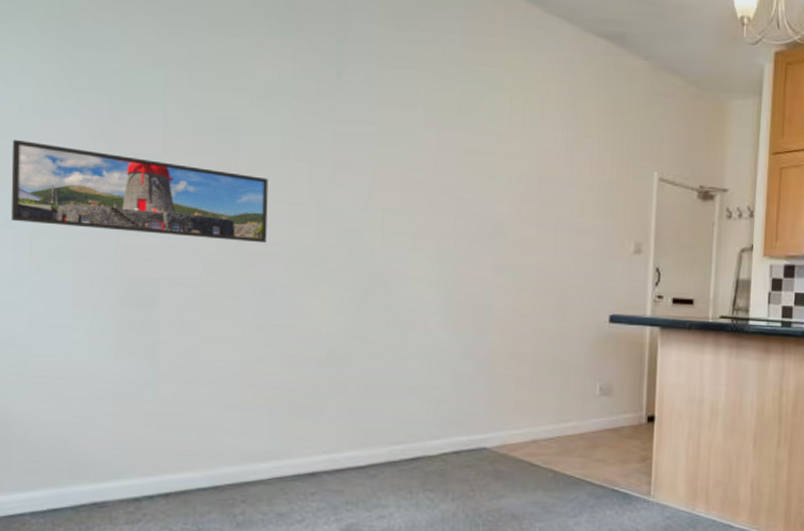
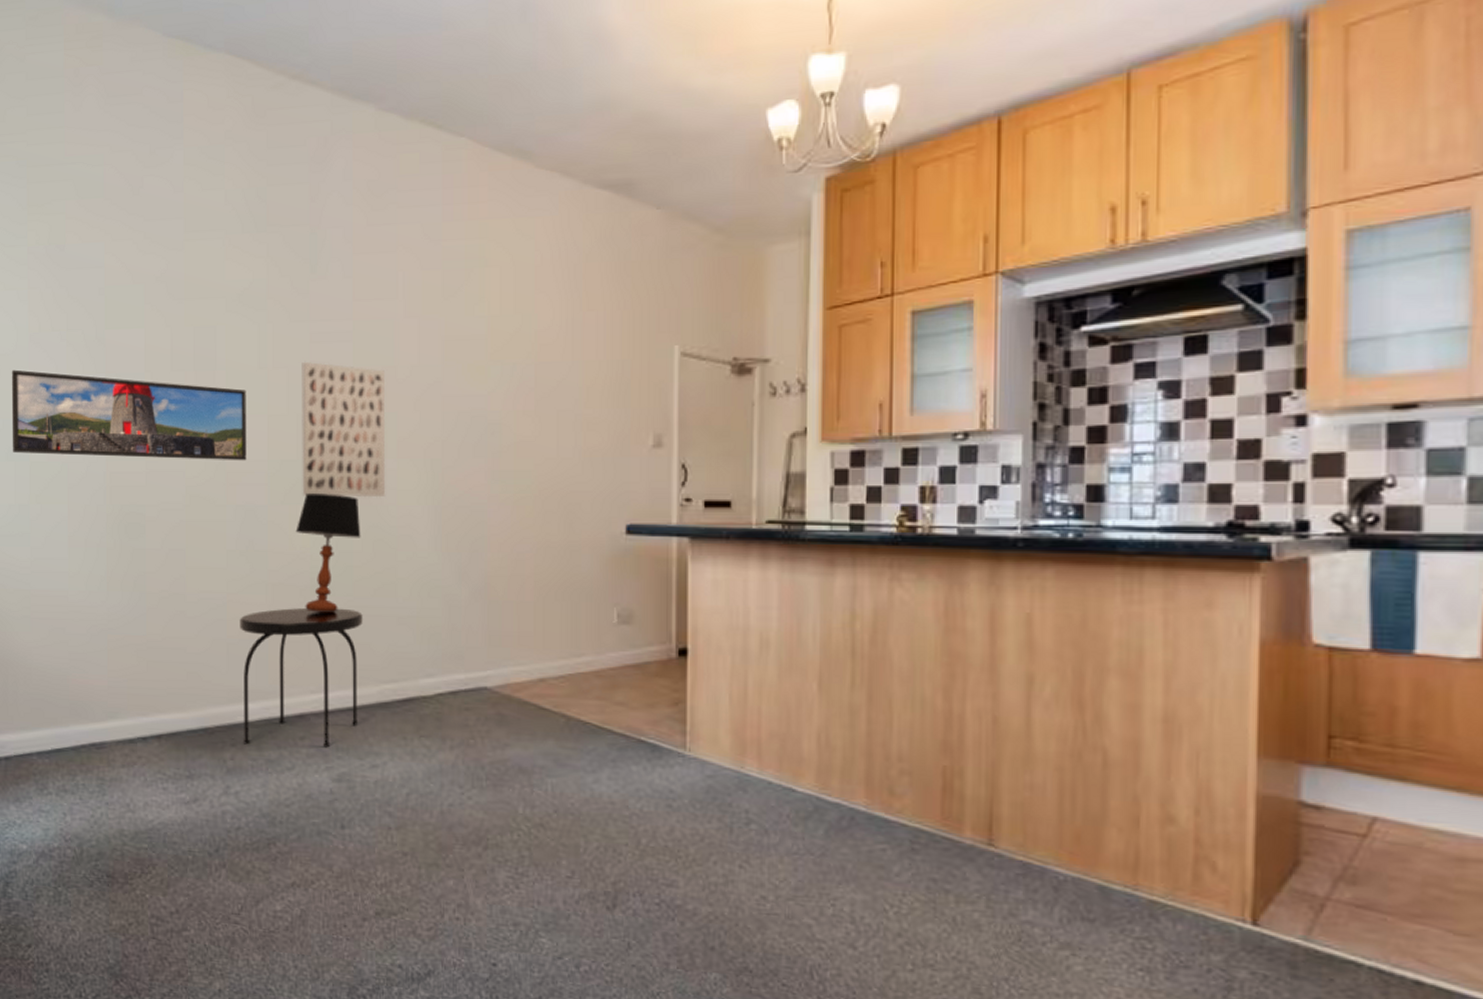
side table: none [253,378,375,502] -> present [240,608,363,748]
table lamp: none [313,275,377,383] -> present [295,492,361,613]
wall art: none [321,158,404,283] -> present [302,362,386,498]

